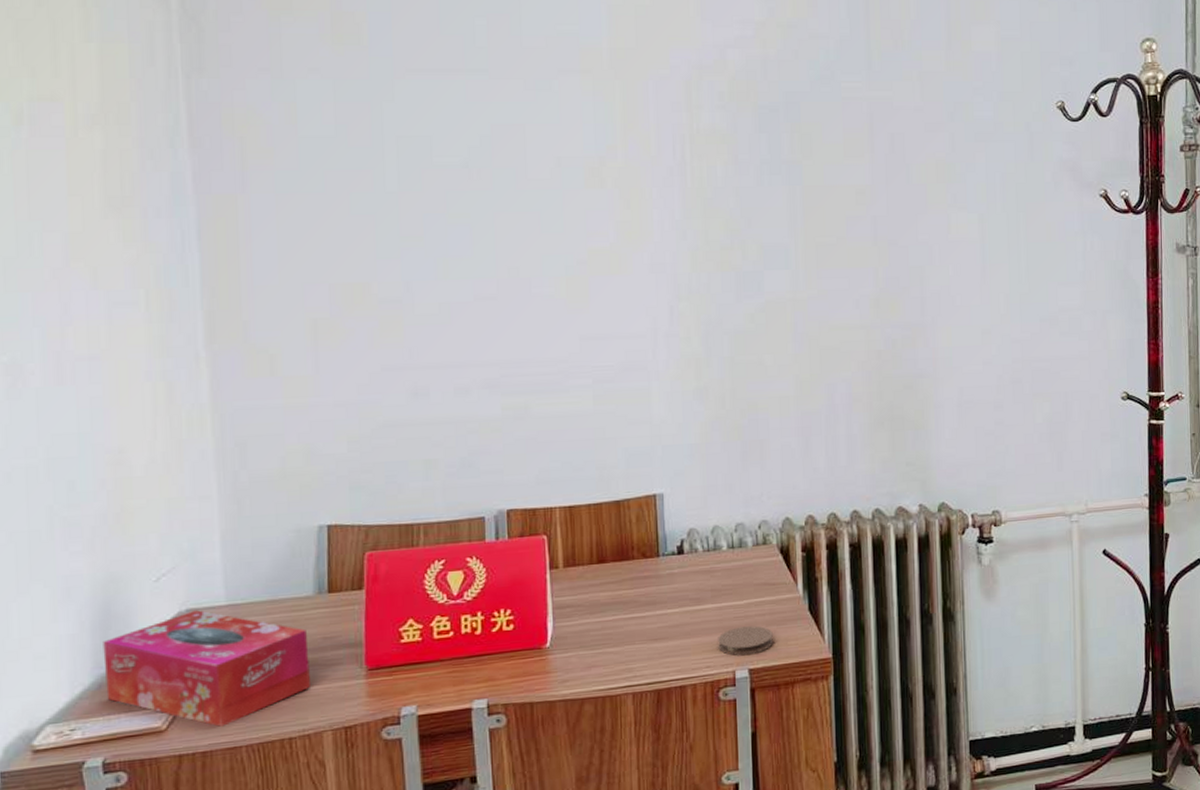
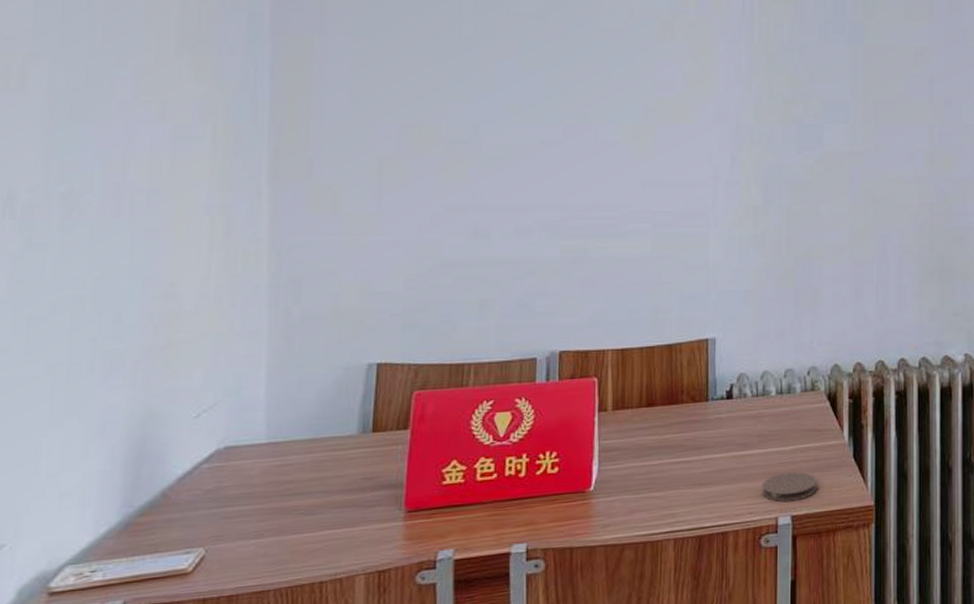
tissue box: present [103,610,310,727] -> none [133,448,348,569]

